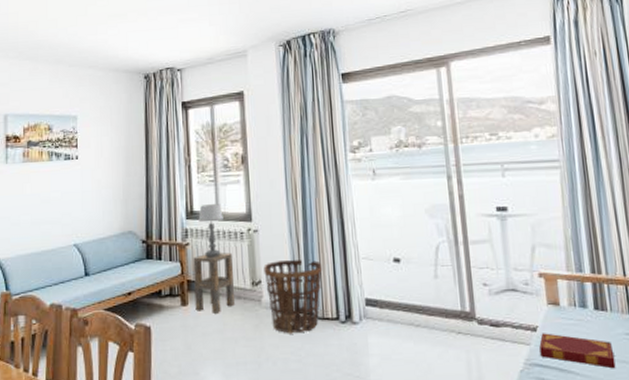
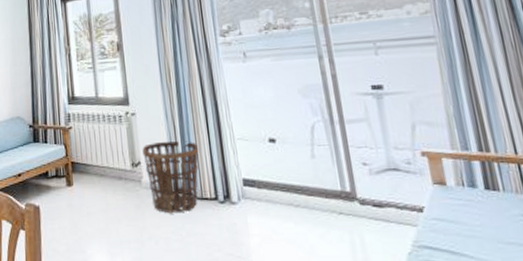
side table: present [193,252,234,314] -> none [76,135,116,194]
table lamp: present [198,204,223,258] -> none [79,89,103,141]
hardback book: present [539,333,616,369] -> none [427,214,514,252]

